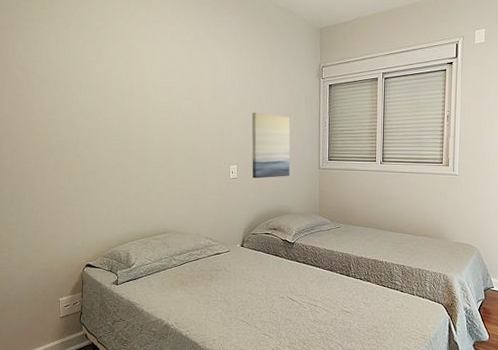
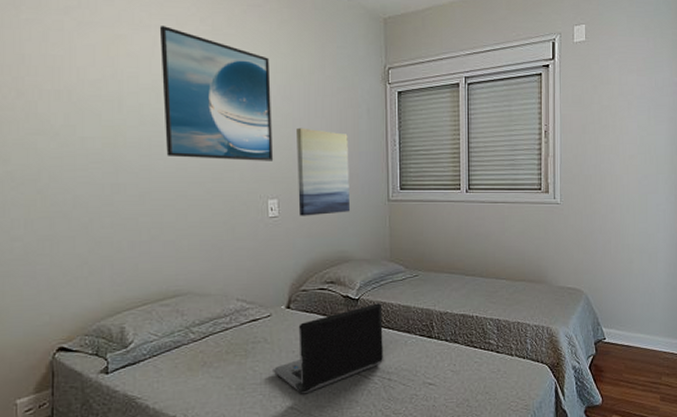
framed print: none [158,38,235,137] -> present [159,26,274,161]
laptop computer: none [230,247,312,311] -> present [273,303,383,394]

